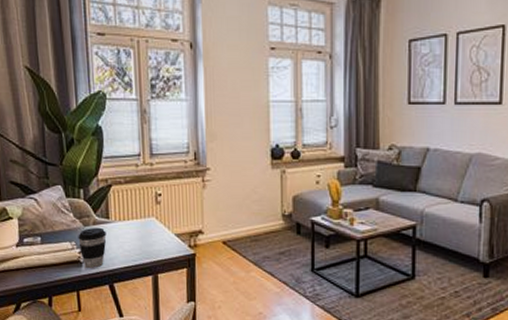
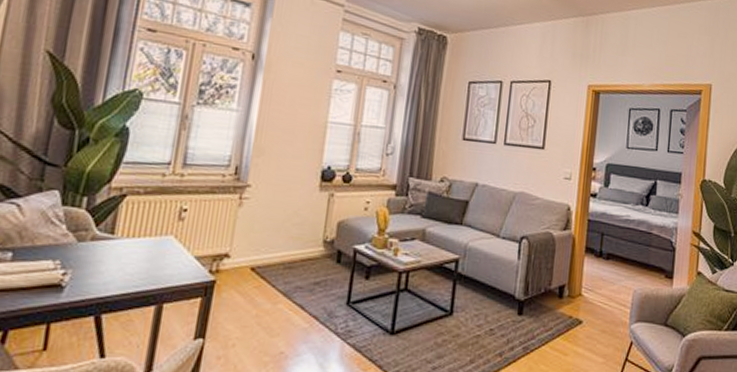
coffee cup: present [78,227,107,268] -> none [64,243,107,295]

